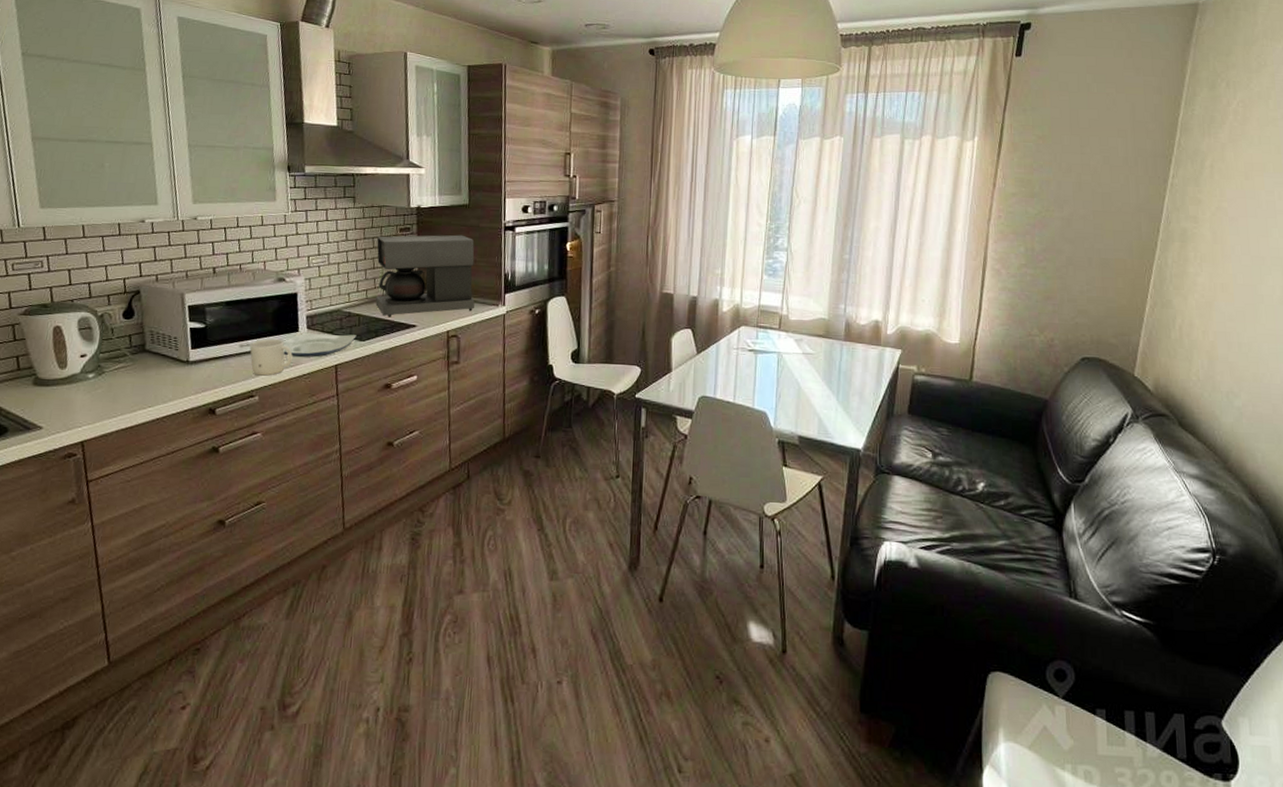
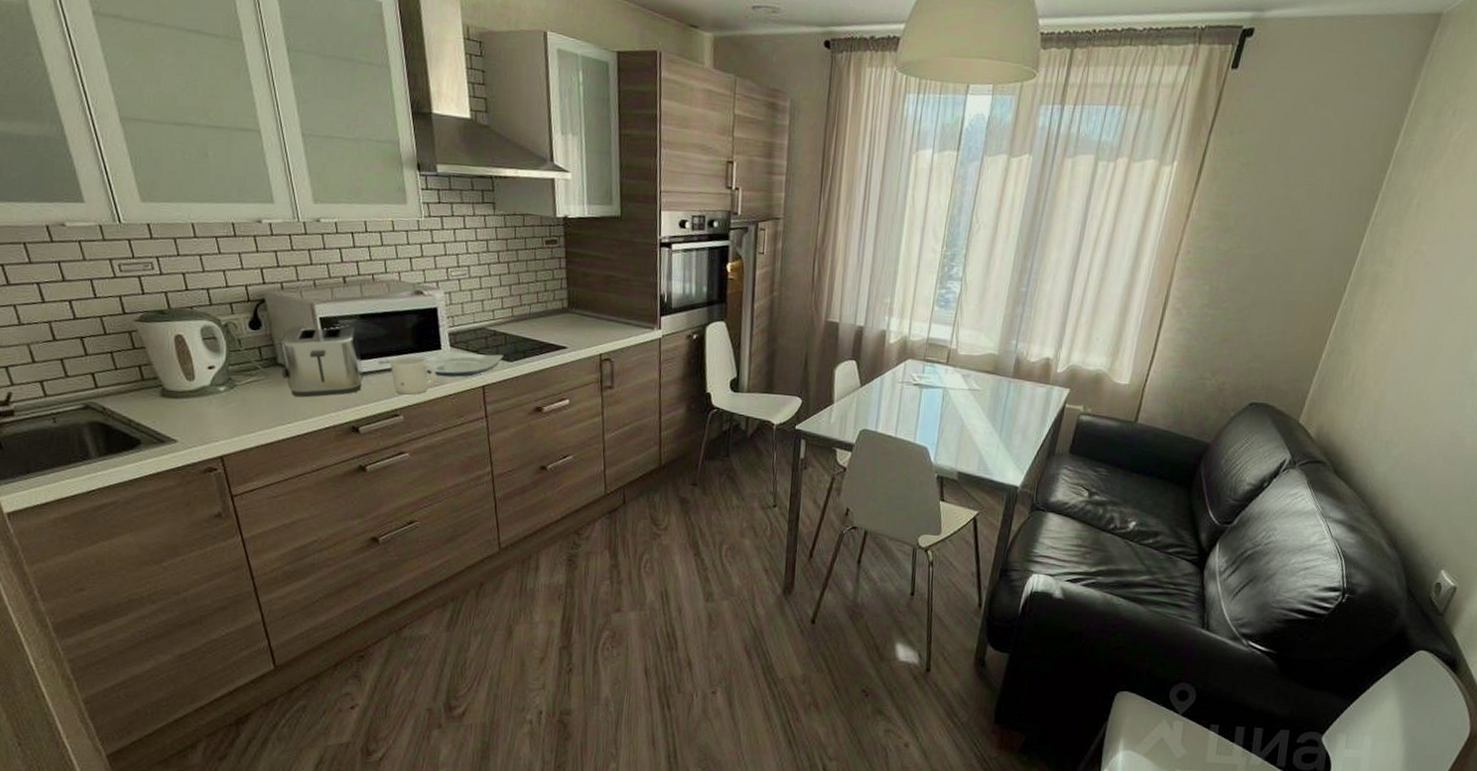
toaster: none [147,311,224,382] -> present [280,324,363,398]
coffee maker: present [375,234,475,318] -> none [521,248,629,339]

